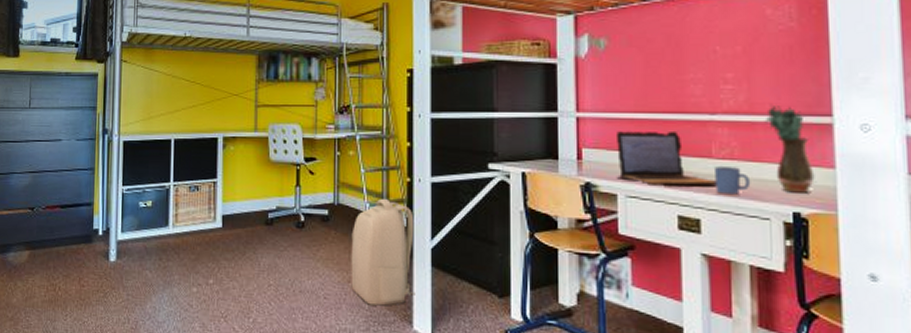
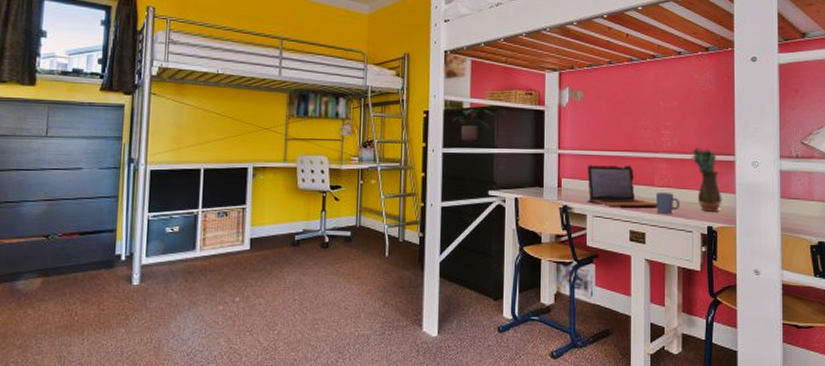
backpack: present [351,198,416,306] -> none [369,220,426,313]
potted plant: none [441,64,493,106] -> present [452,108,495,143]

